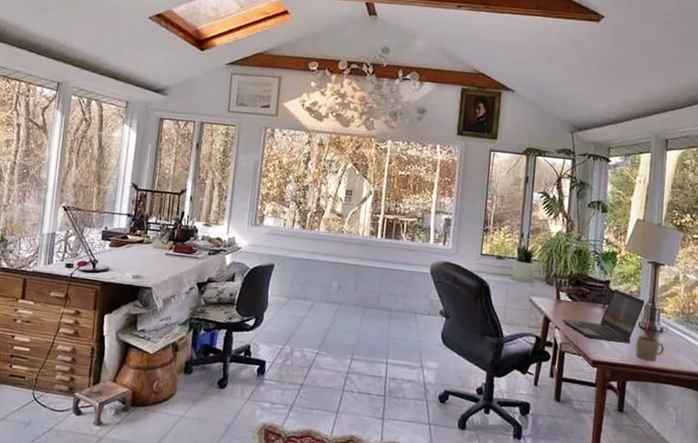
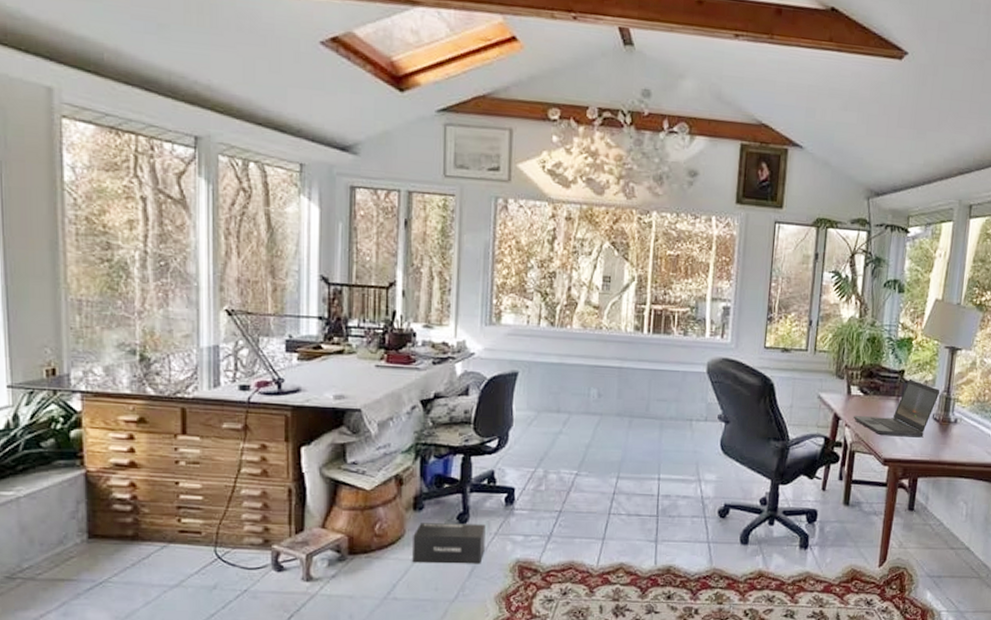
box: none [180,384,240,425] -> present [412,523,486,564]
planter: present [509,245,536,284] -> none [796,334,825,378]
mug: present [635,335,664,361] -> none [928,428,958,455]

